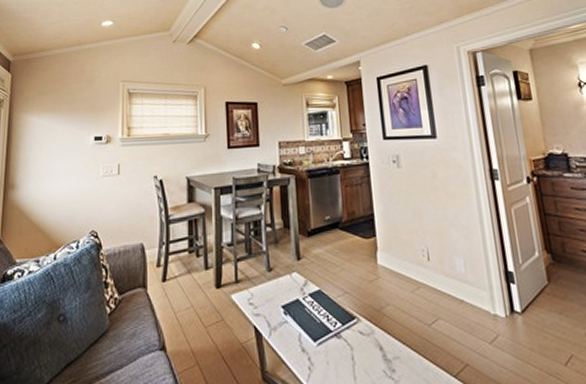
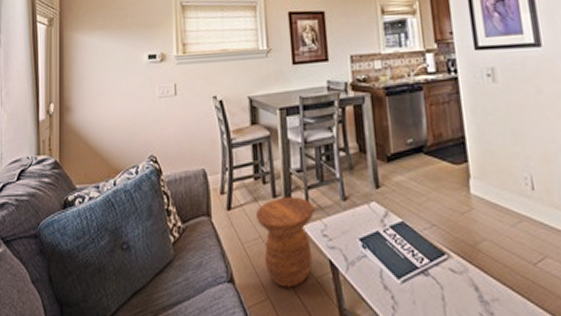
side table: none [188,268,242,353] -> present [255,196,314,287]

